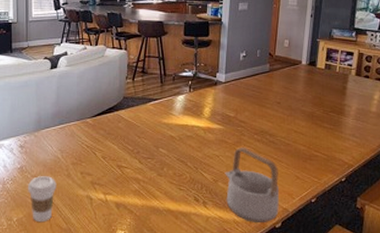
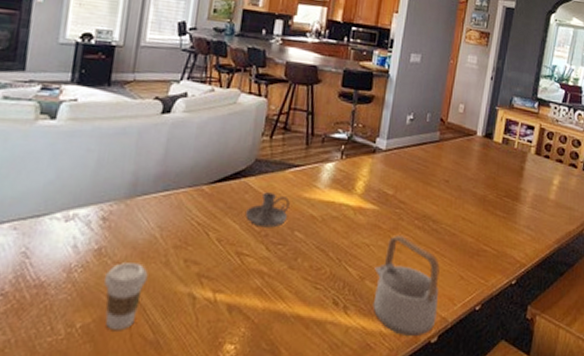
candle holder: none [121,121,153,147] -> present [245,192,290,228]

